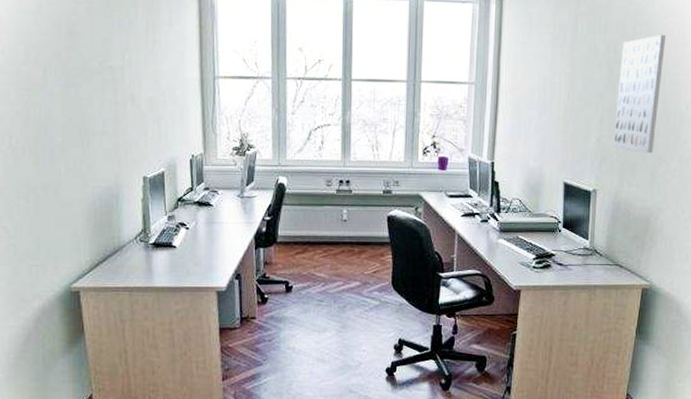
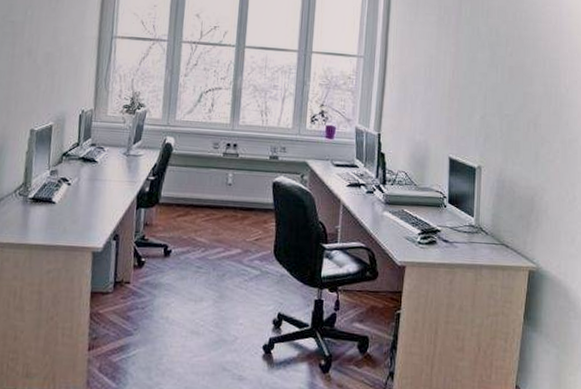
wall art: present [613,34,666,154] -> none [497,21,545,134]

